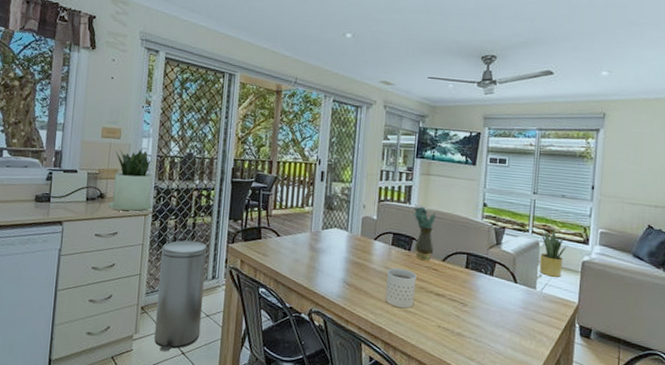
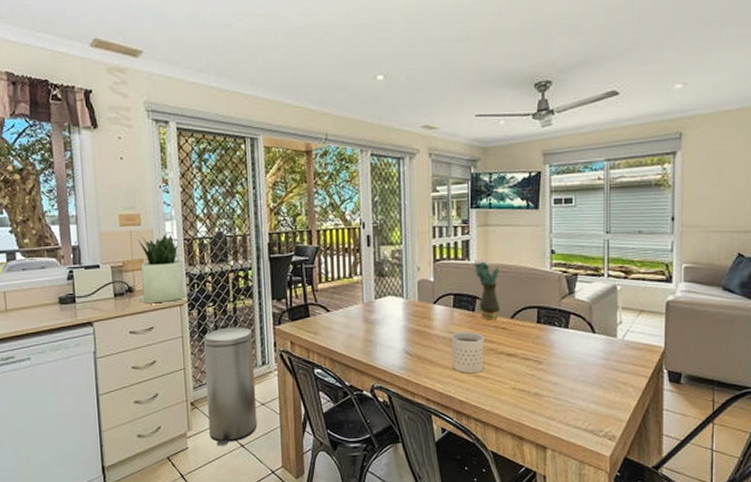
planter: present [539,228,568,277] -> none [618,269,649,322]

